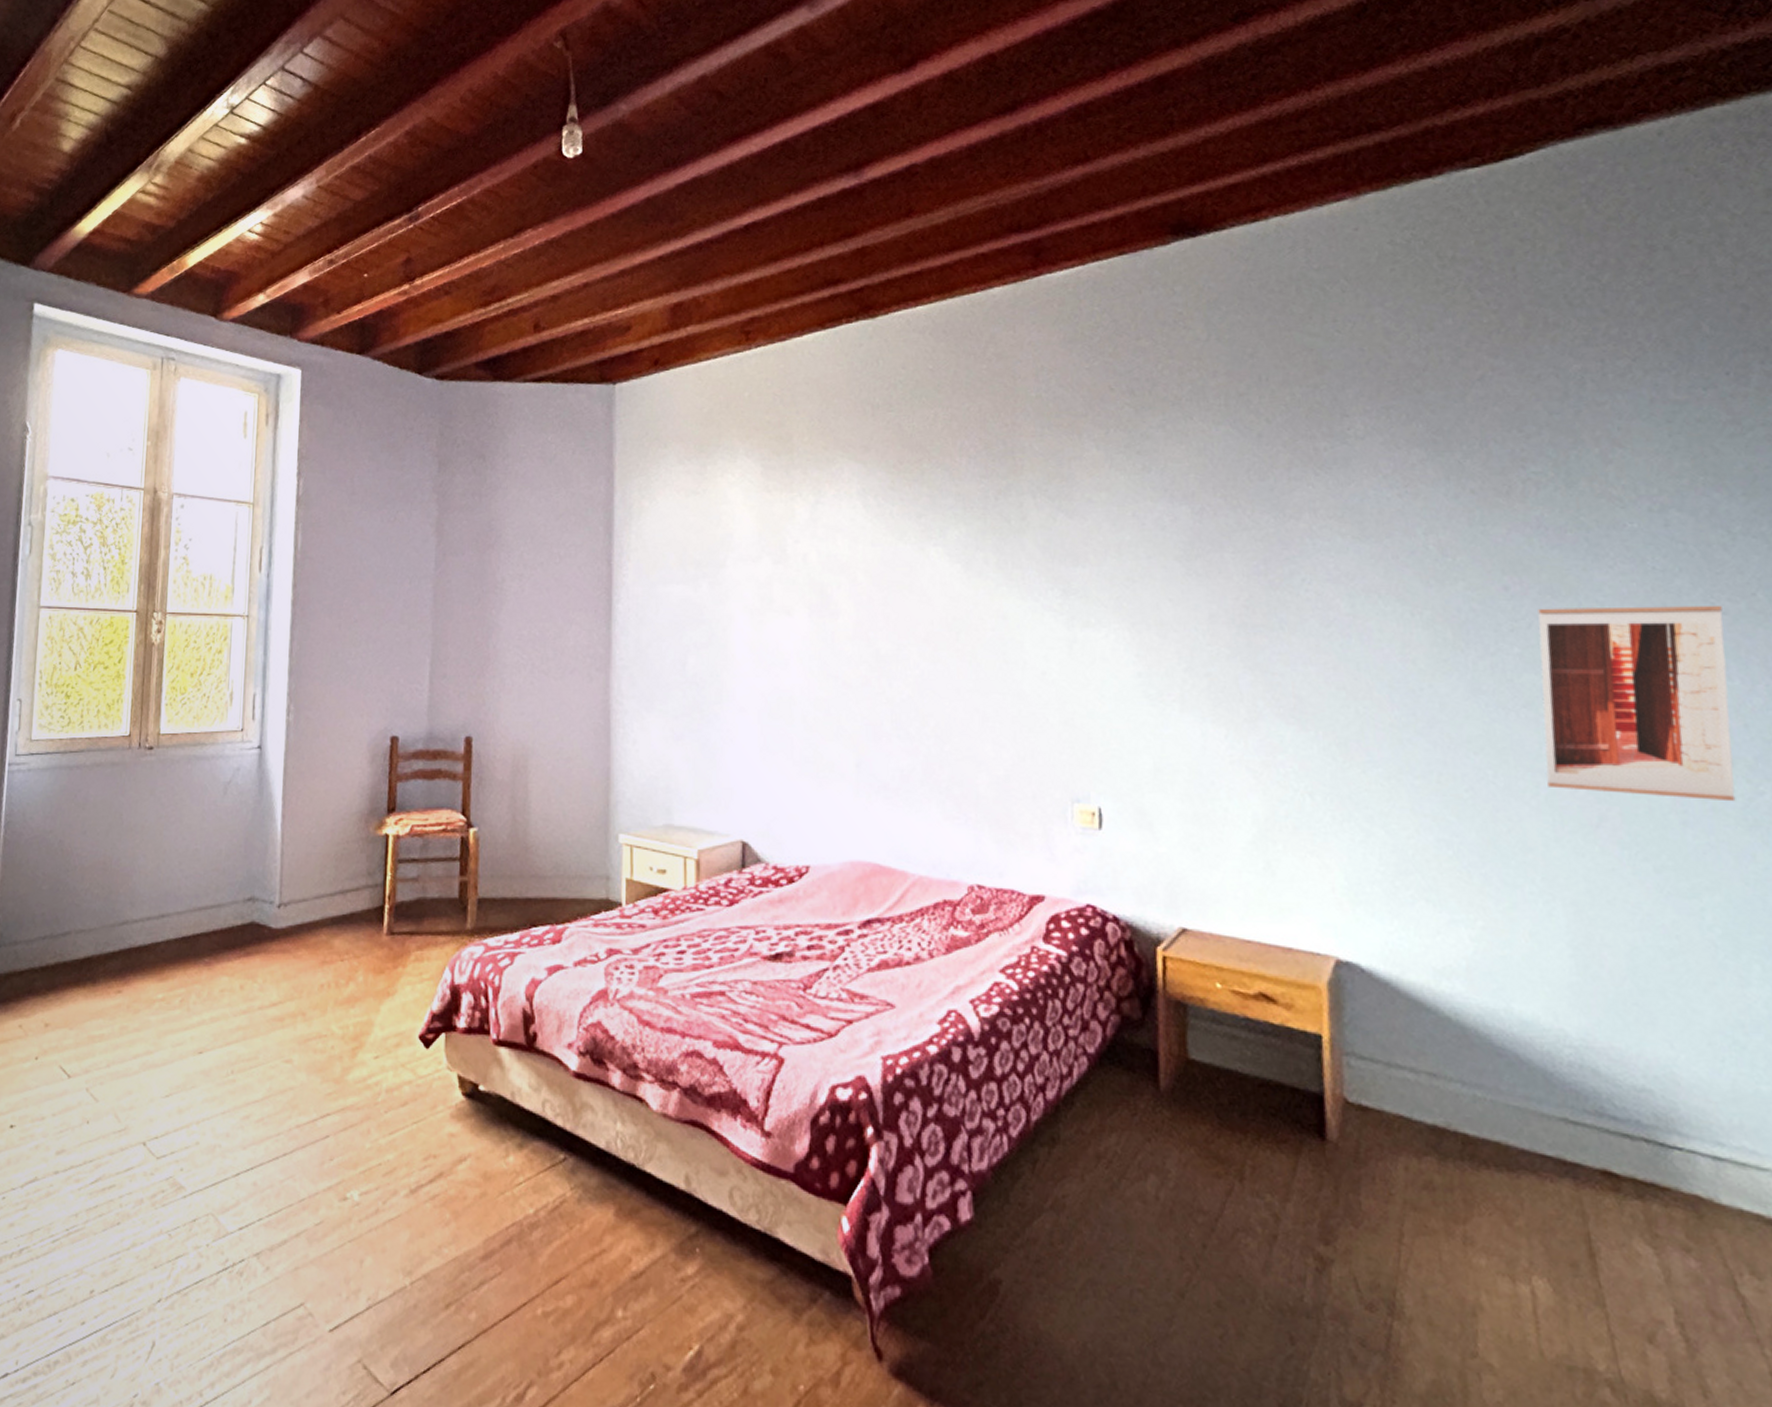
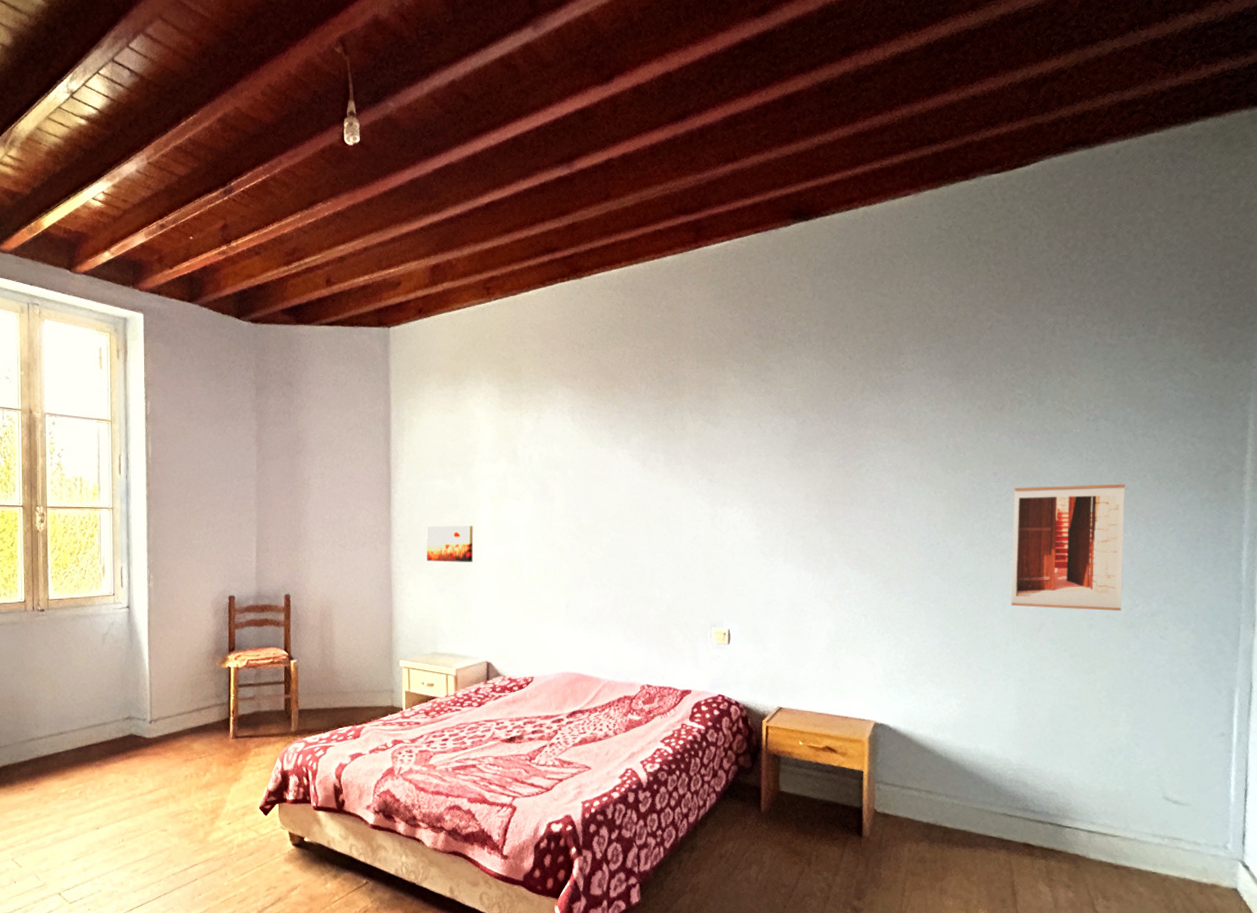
wall art: none [660,648,725,699] -> present [426,525,474,562]

